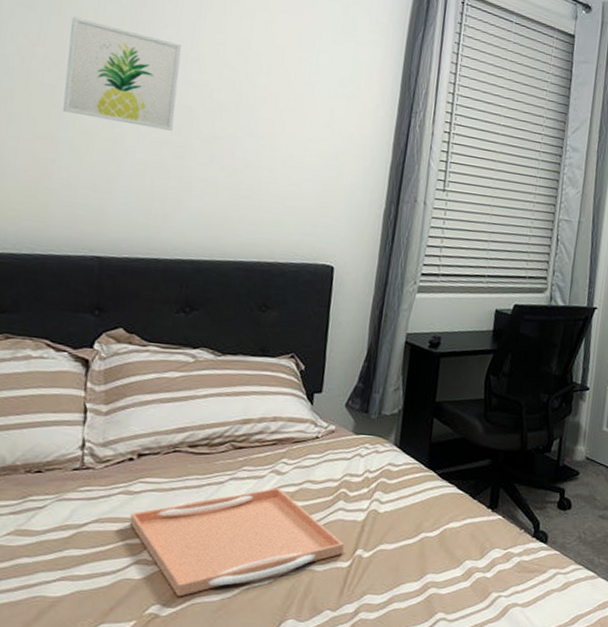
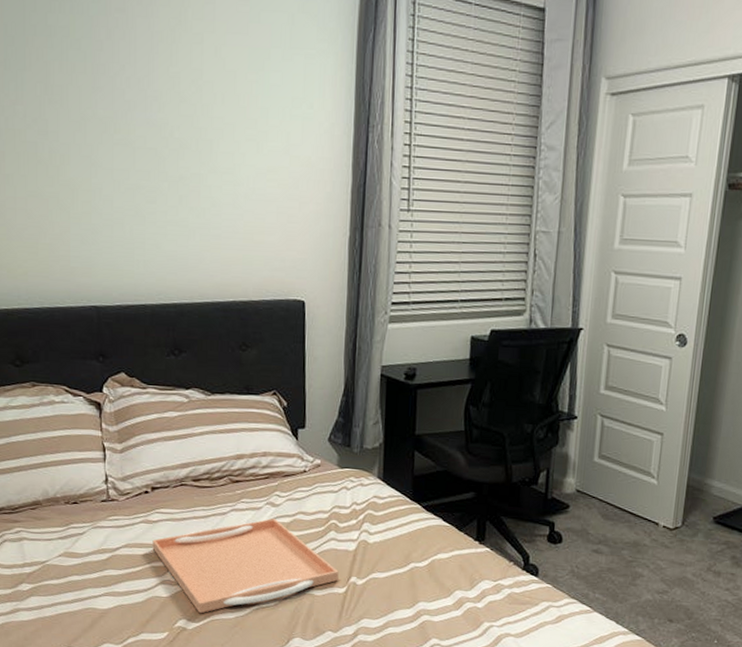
wall art: present [63,16,182,131] -> none [41,69,142,175]

